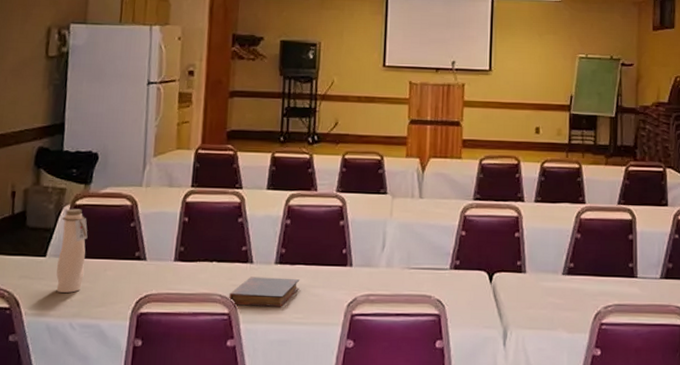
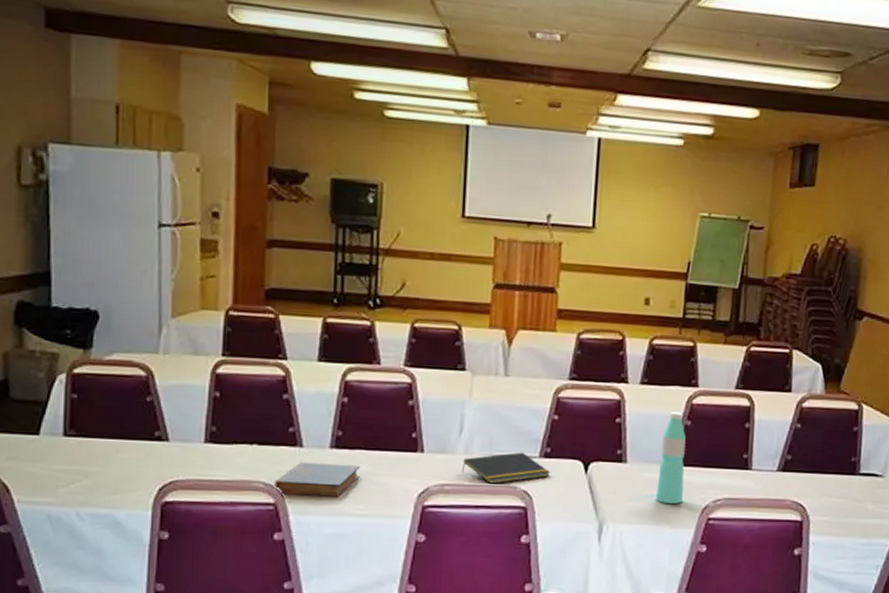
water bottle: present [56,208,88,293] -> none [55,378,92,478]
notepad: none [384,264,459,294] -> present [461,452,550,484]
water bottle: none [553,225,577,310] -> present [656,411,686,504]

